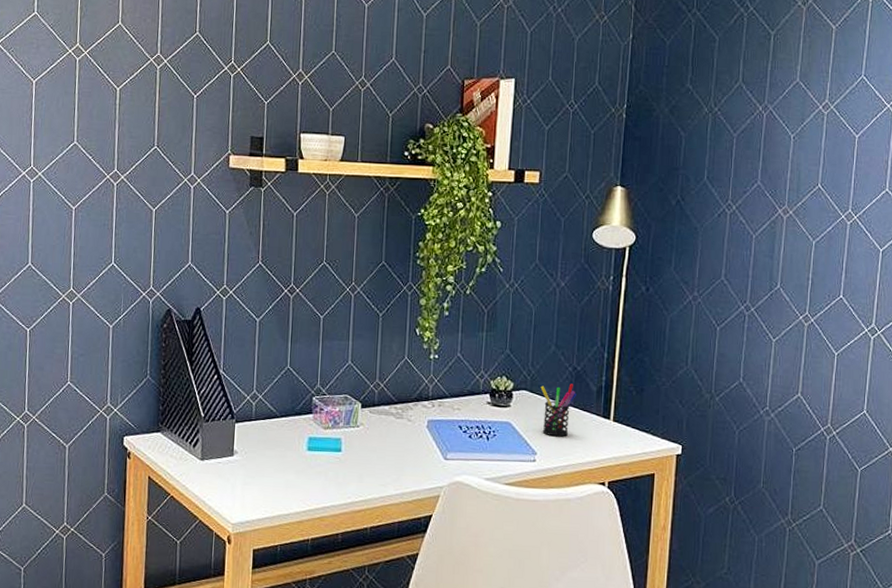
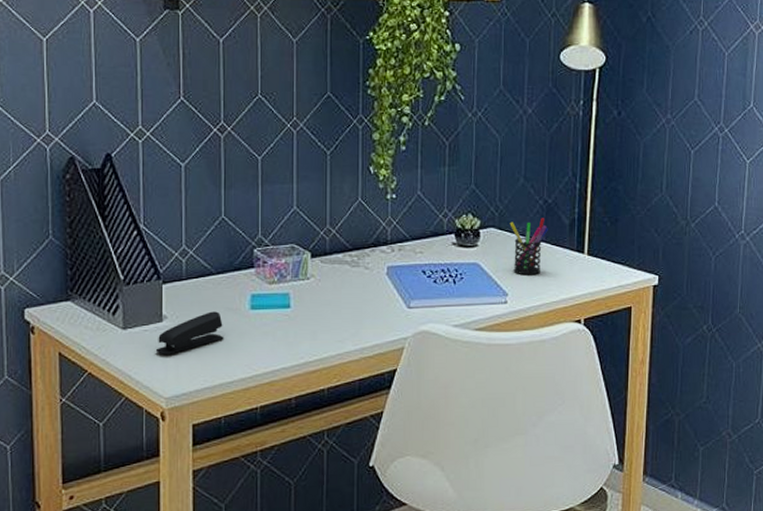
stapler: none [226,450,284,485] -> present [155,311,224,354]

